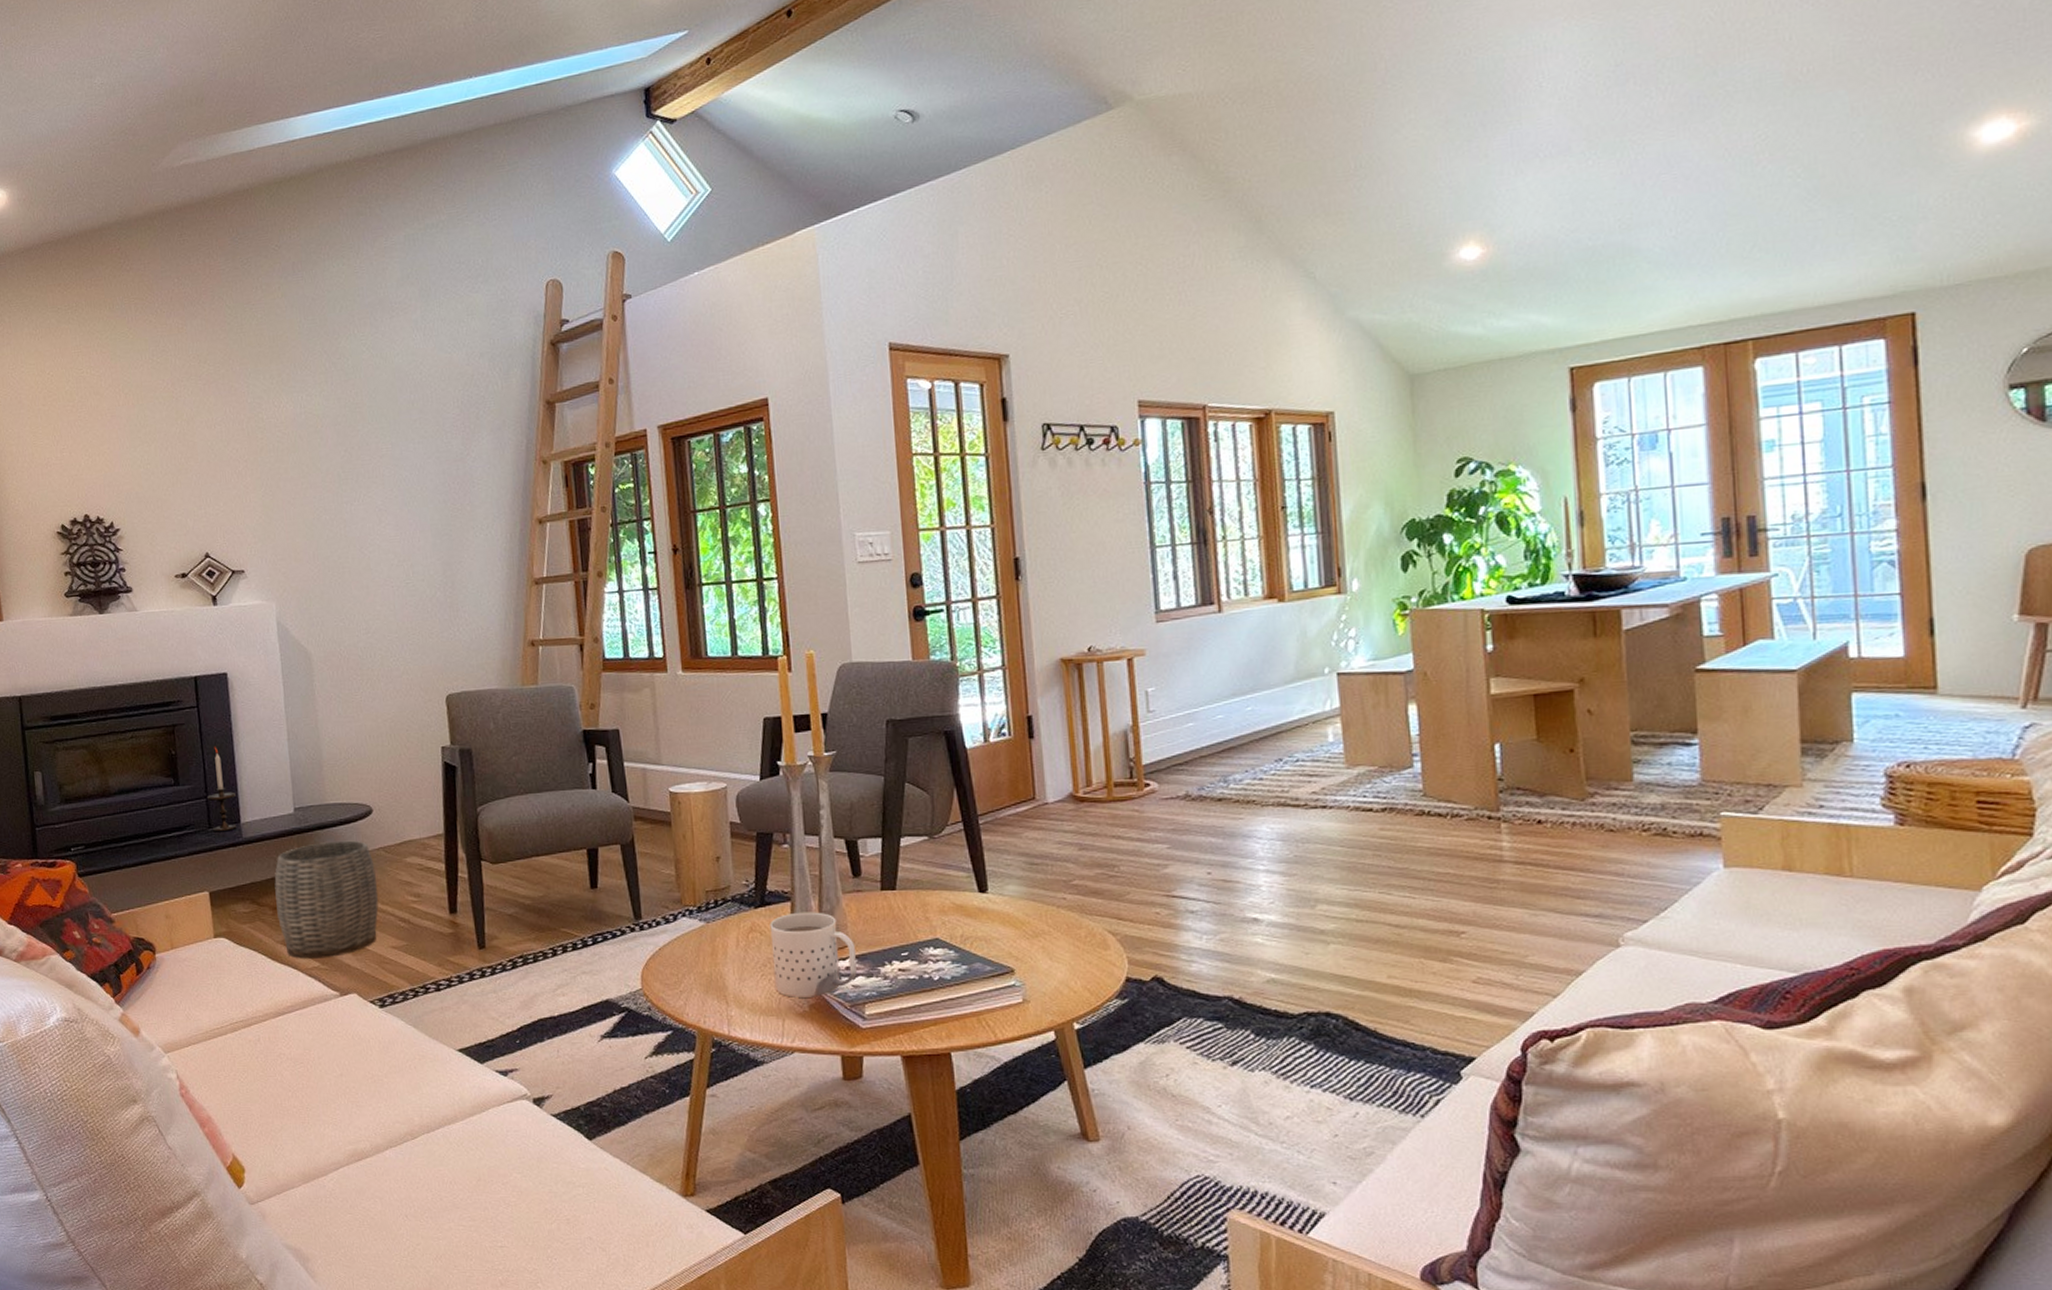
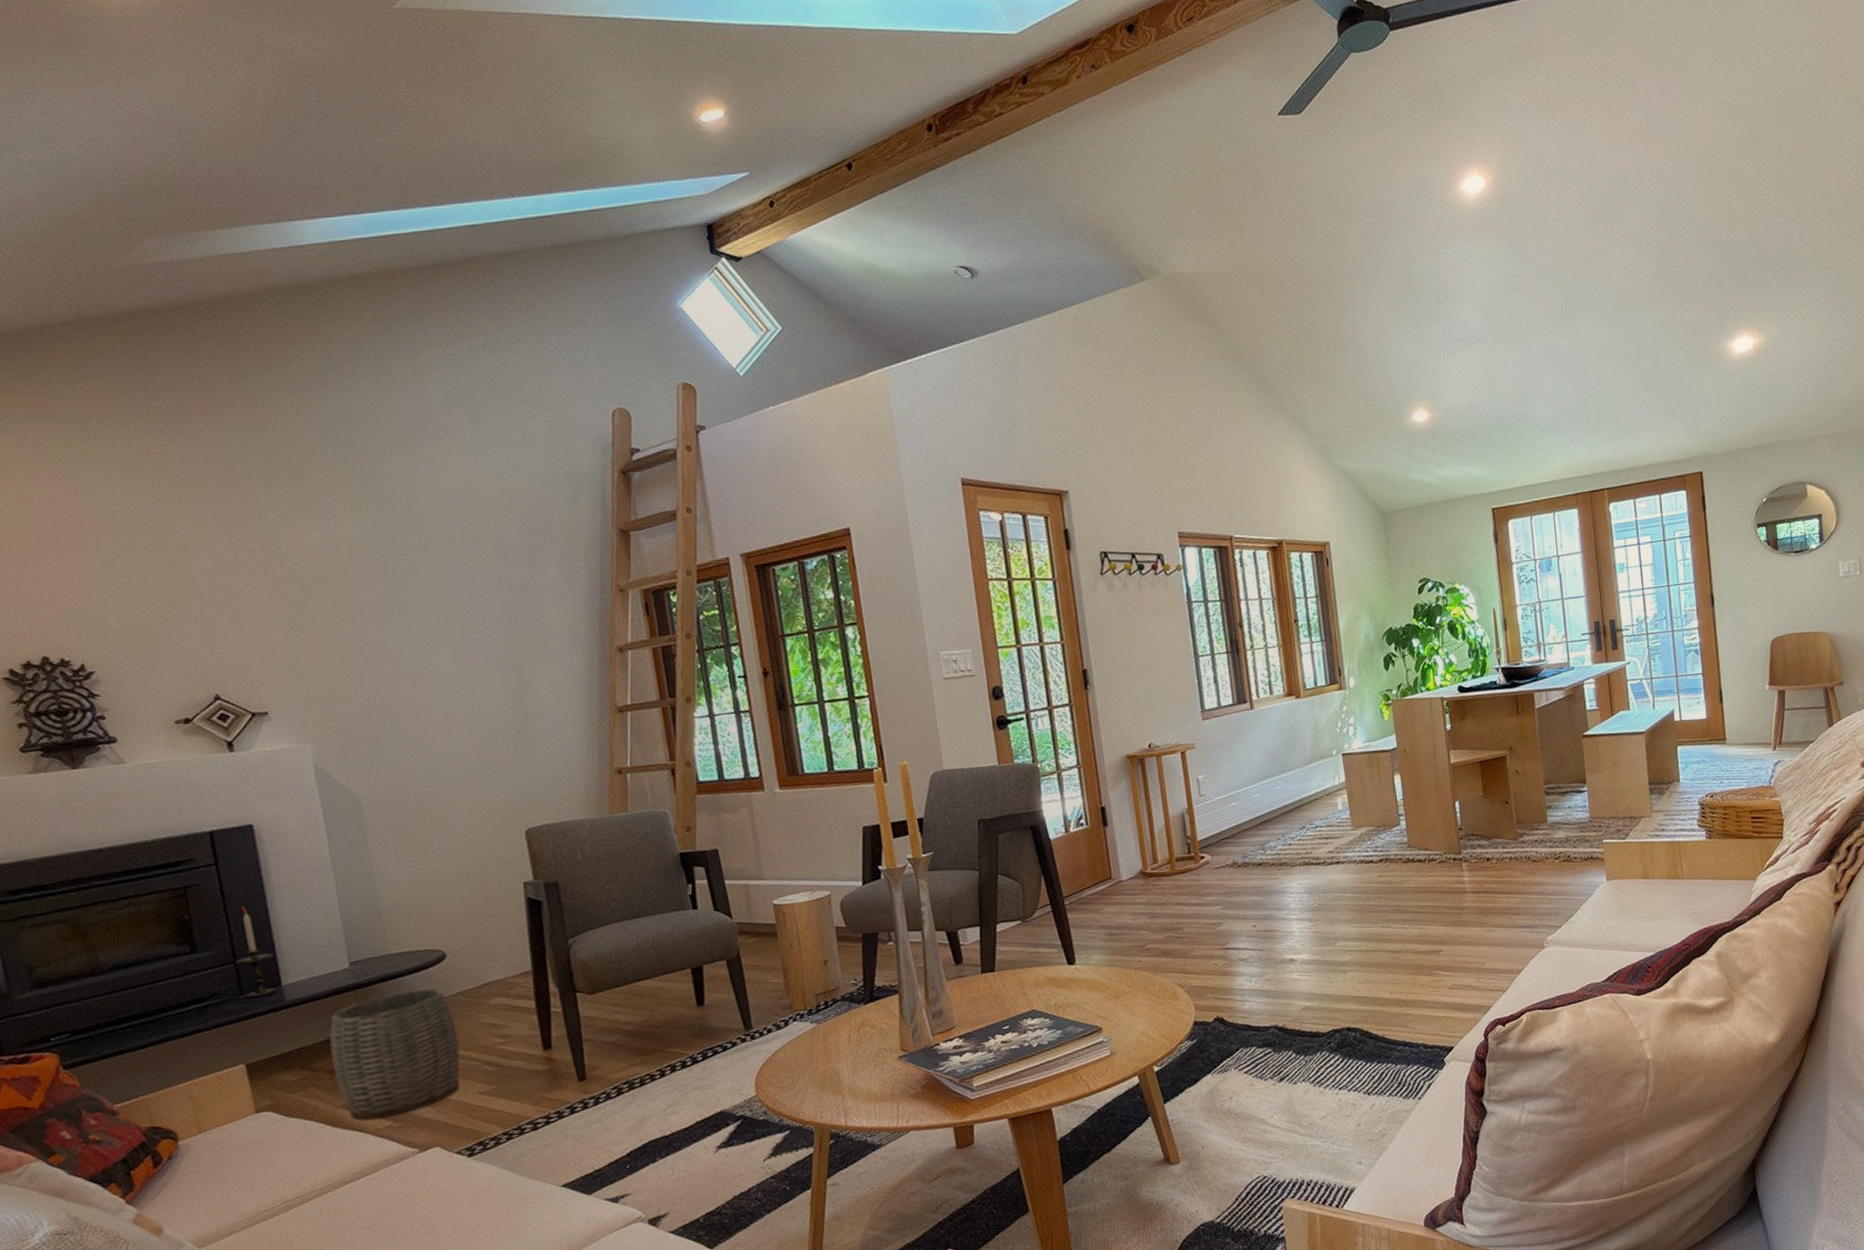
mug: present [770,912,857,998] -> none [879,1000,964,1082]

